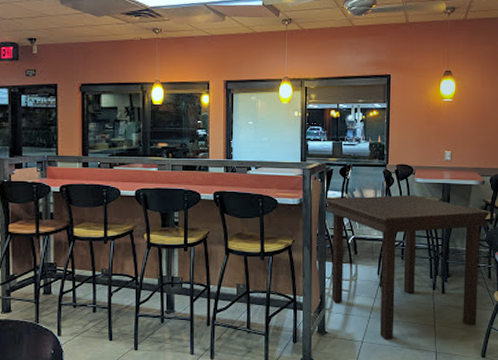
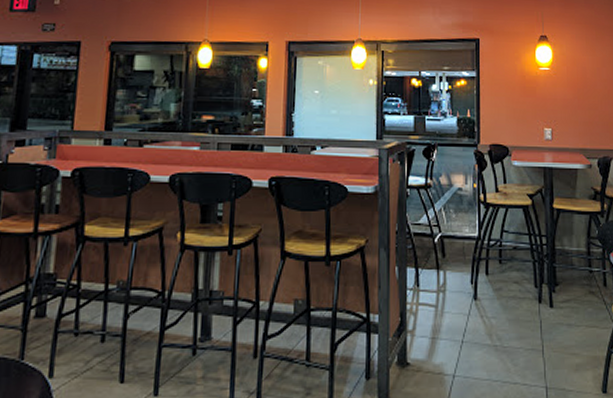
dining table: present [325,194,489,339] -> none [405,181,600,371]

